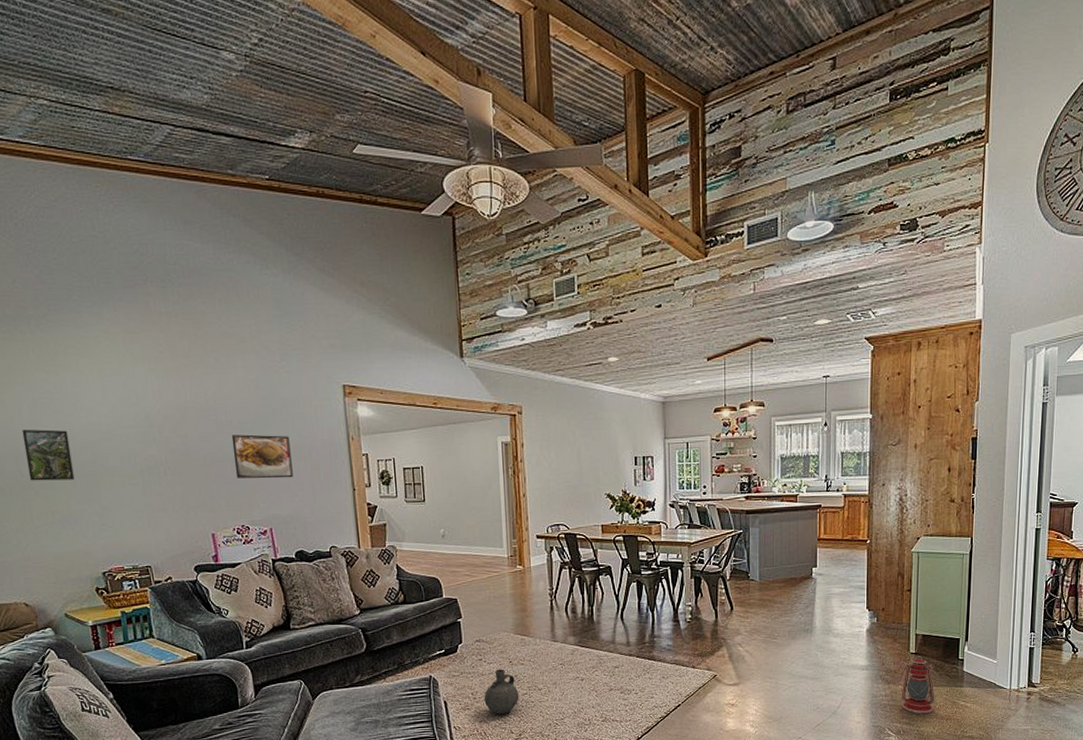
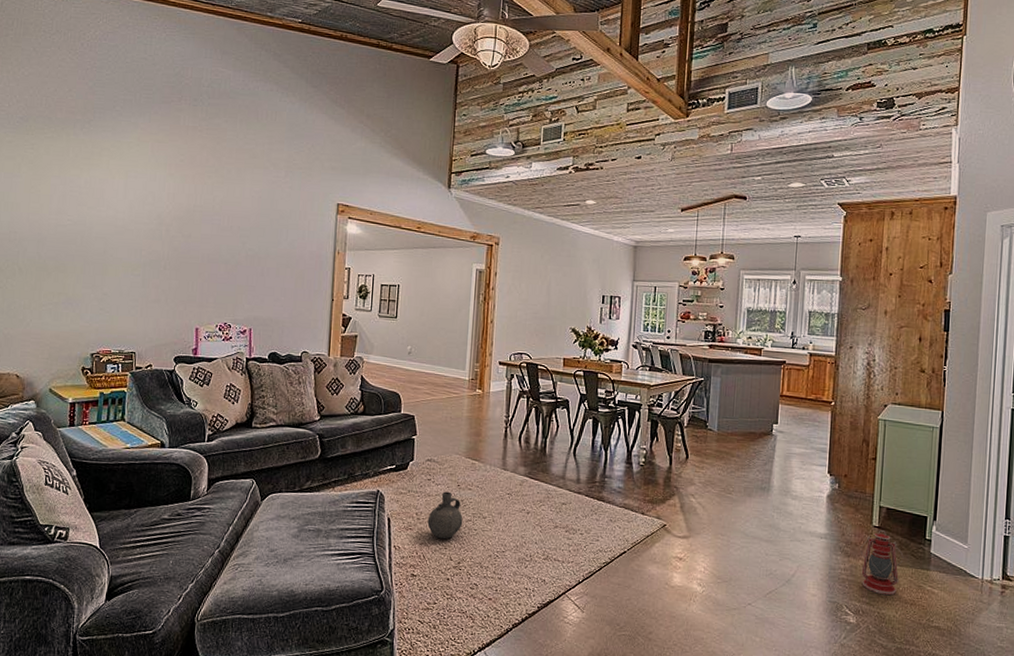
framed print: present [22,429,75,481] -> none [45,216,88,266]
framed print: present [231,434,293,479] -> none [227,239,281,284]

